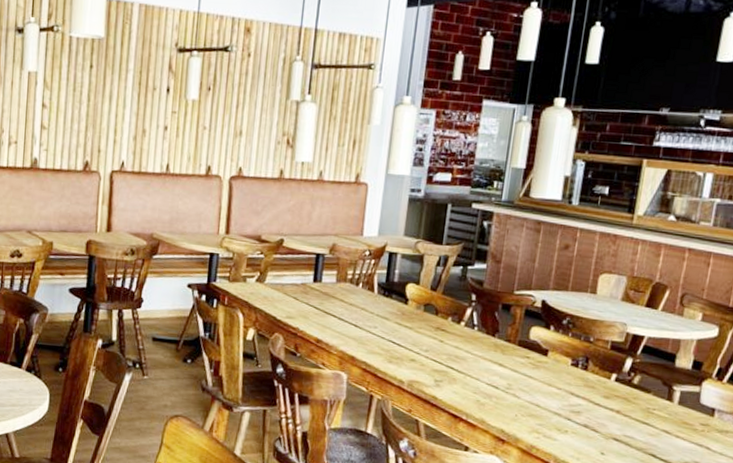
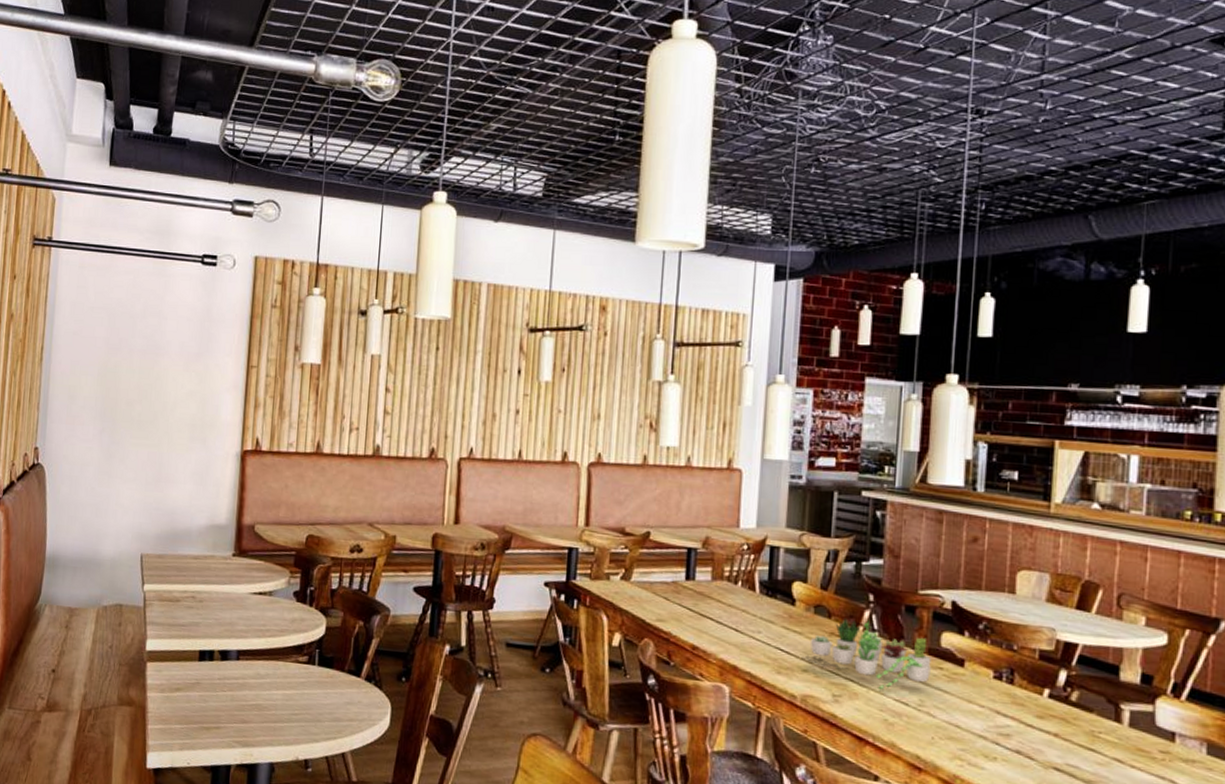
succulent plant: none [410,315,521,376] -> present [801,618,931,691]

